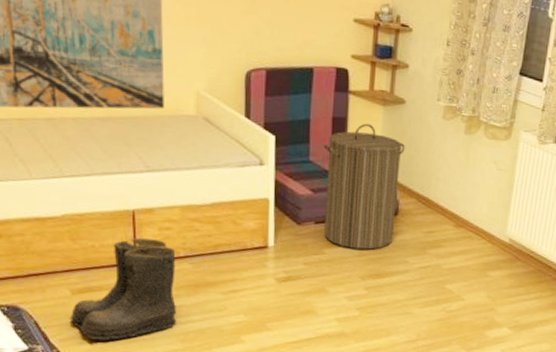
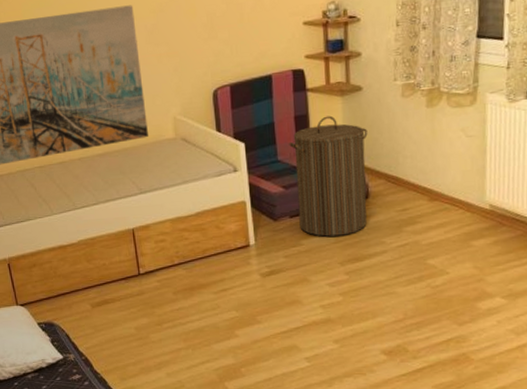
boots: present [69,237,177,342] -> none [92,251,179,346]

